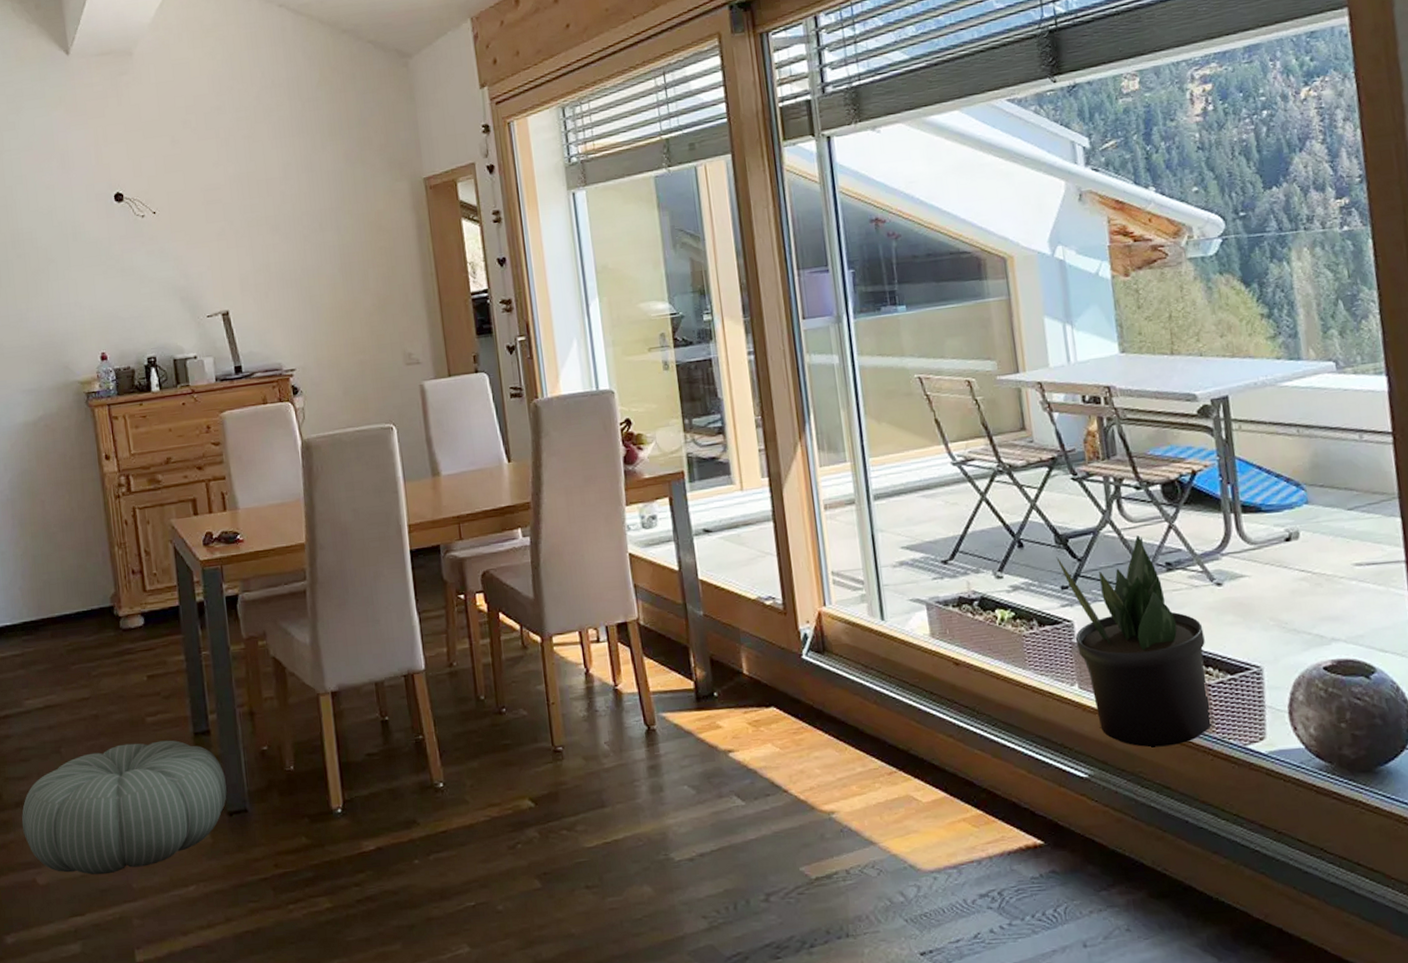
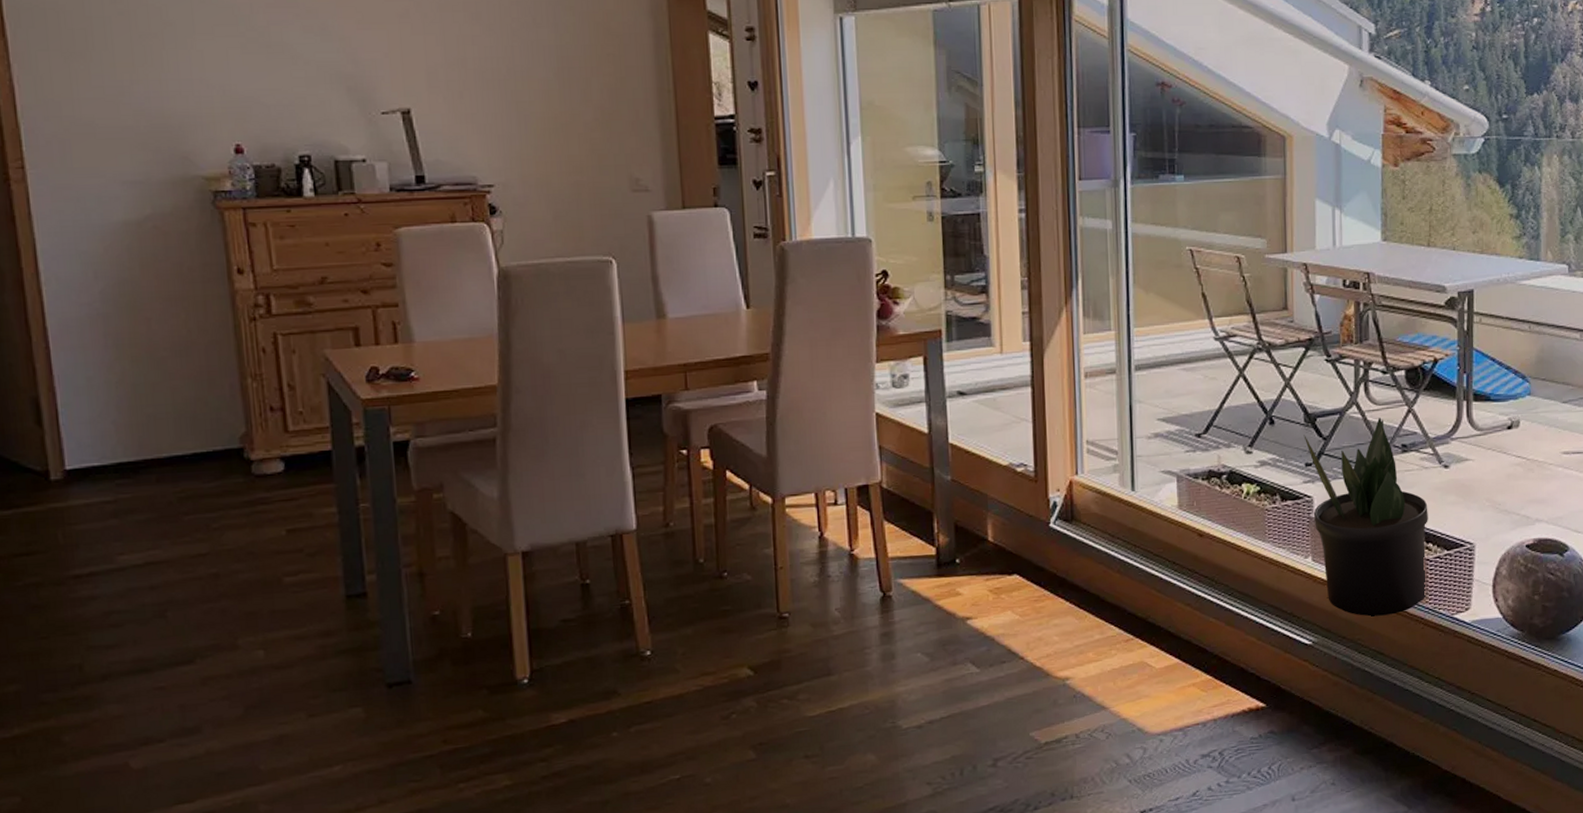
pouf: present [22,740,227,875] -> none [110,603,386,757]

